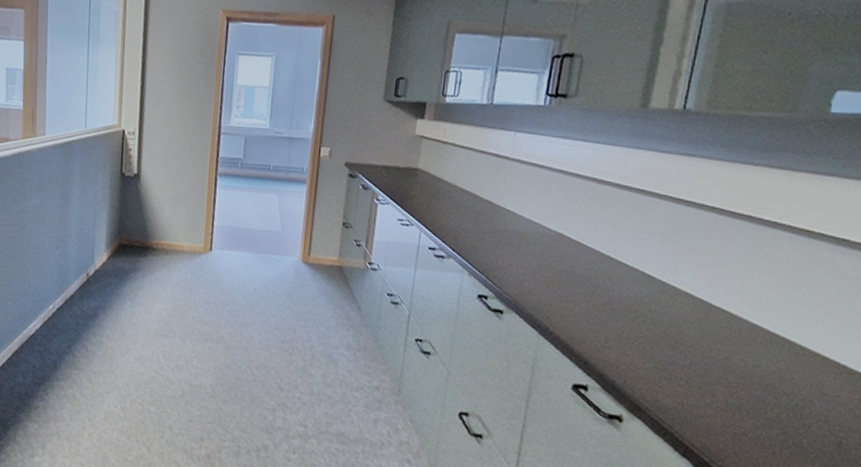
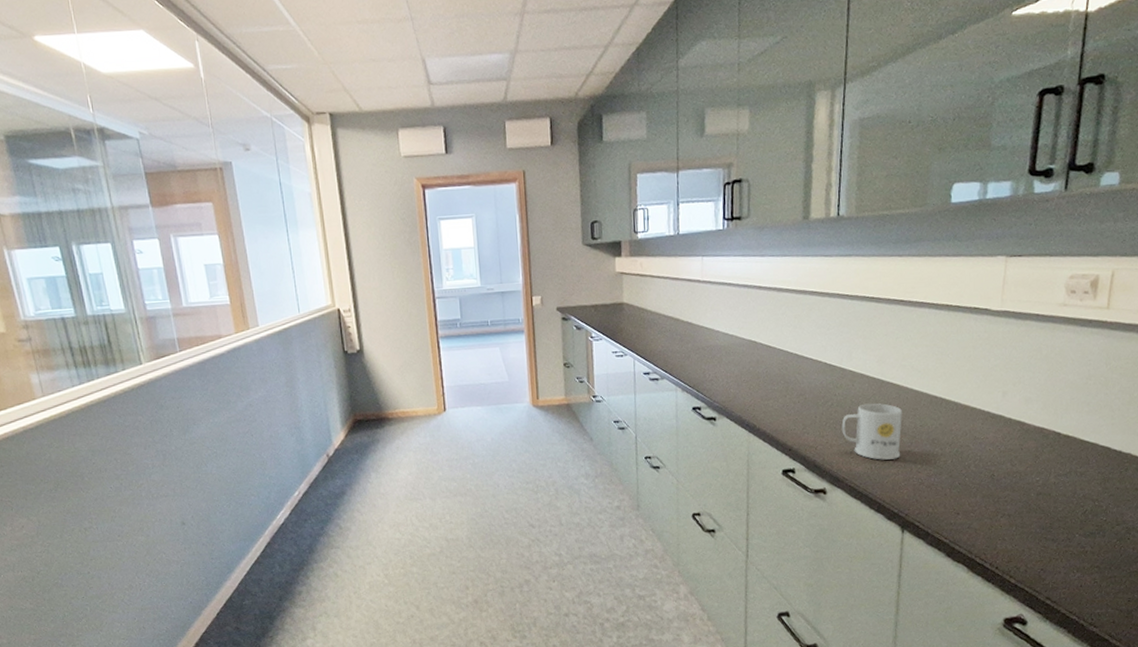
mug: none [652,327,732,399] -> present [841,403,902,460]

